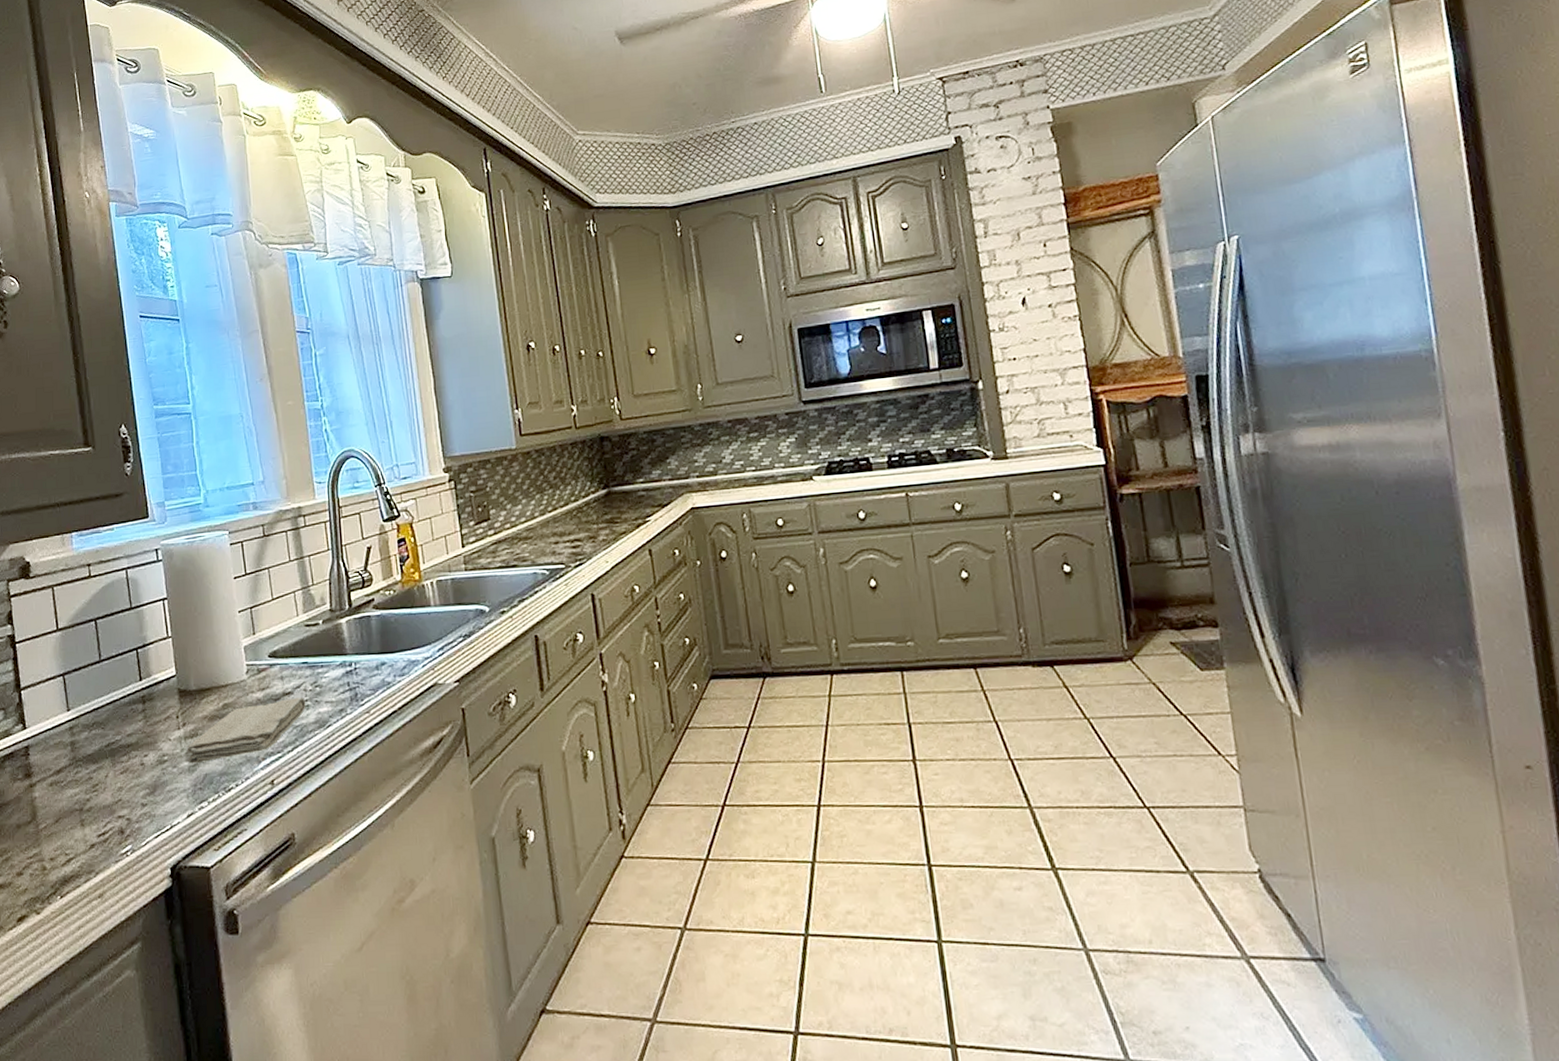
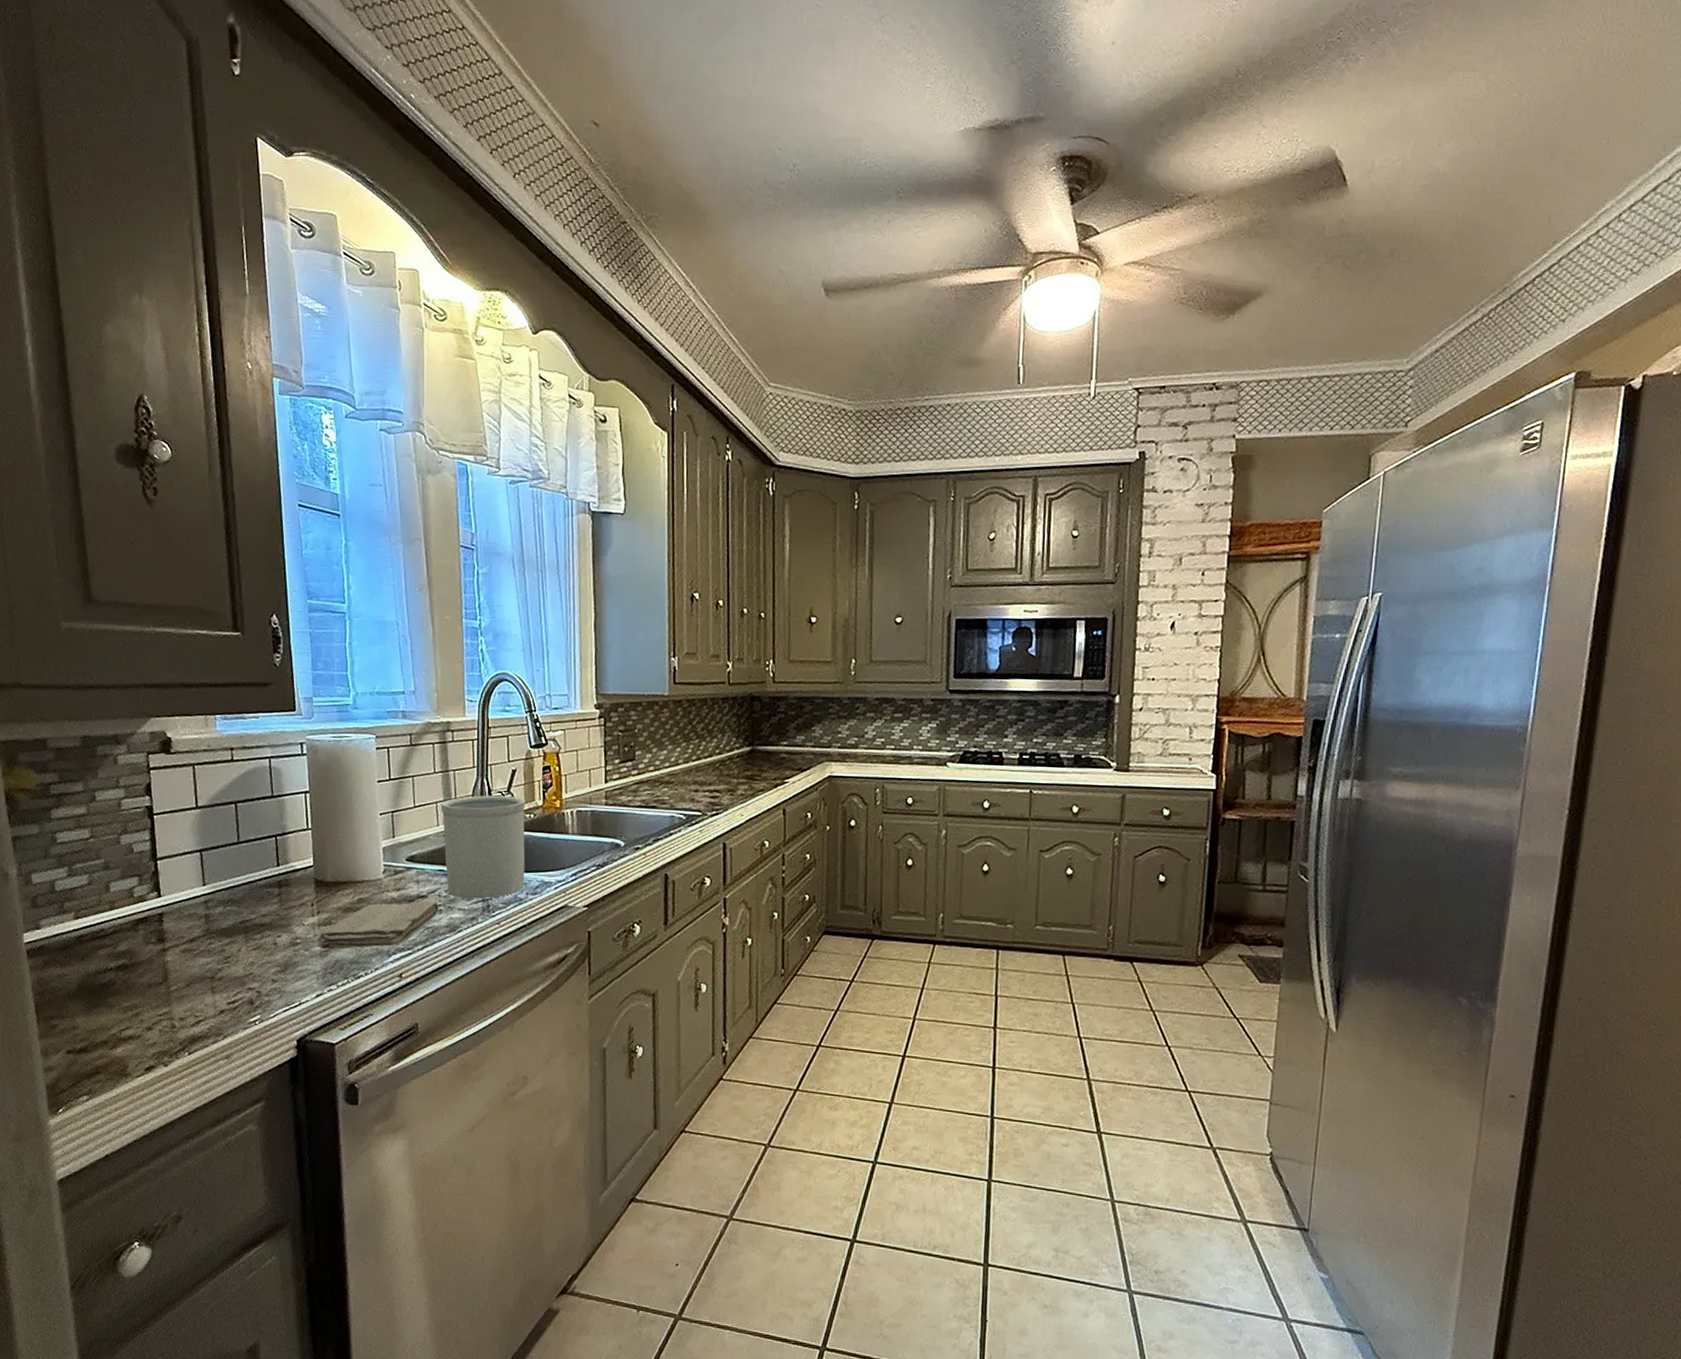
utensil holder: none [299,574,391,690] -> present [441,795,525,899]

